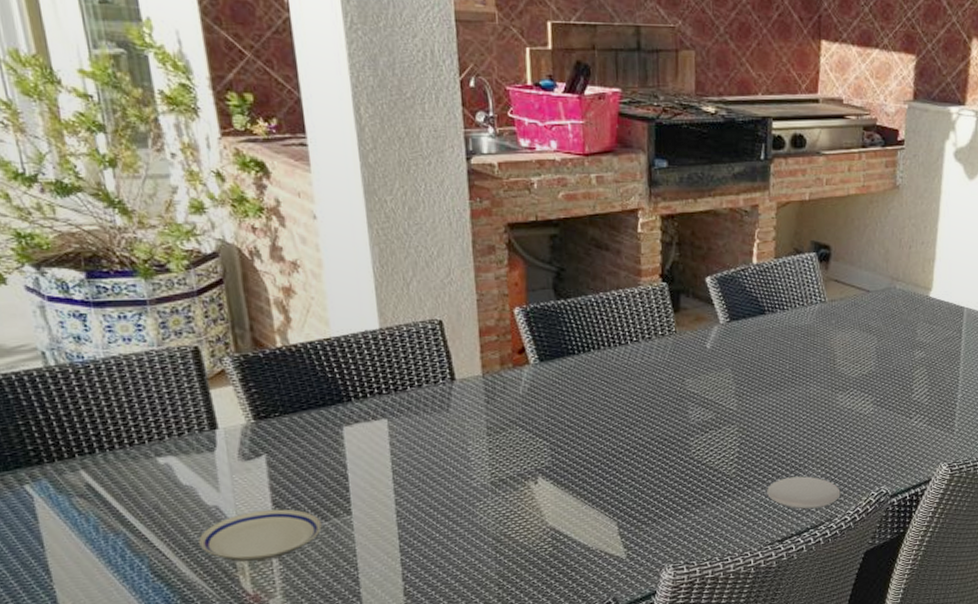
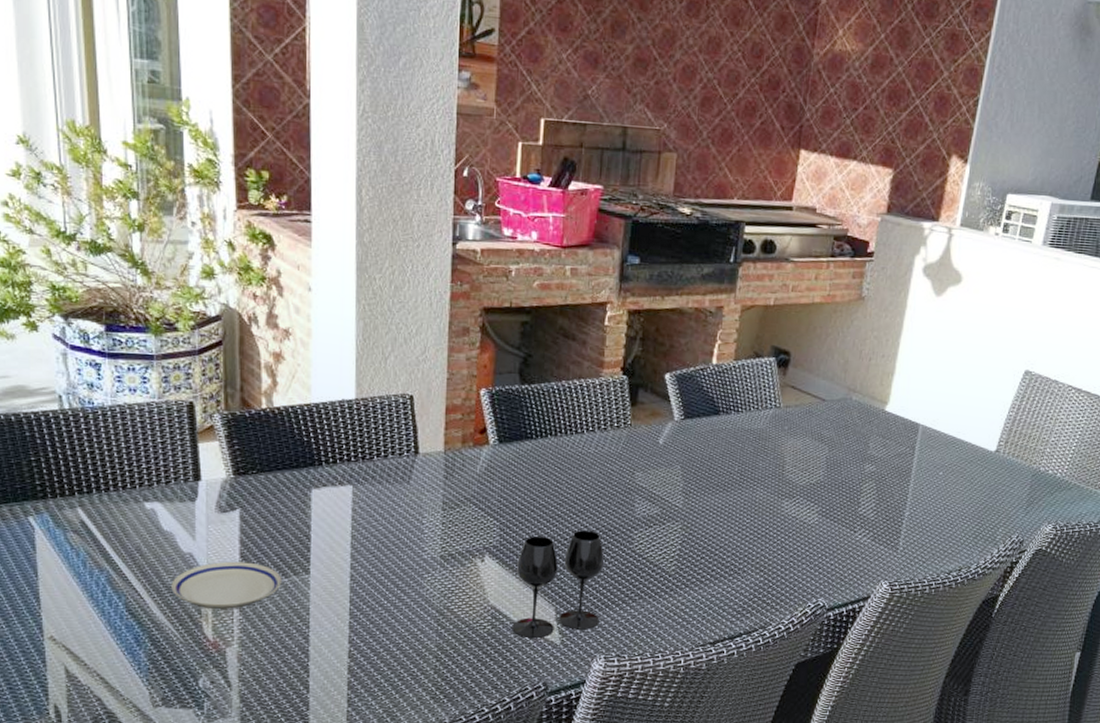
wine glass: none [572,442,664,555] -> present [512,530,605,638]
plate: present [767,476,841,510] -> none [704,580,777,615]

